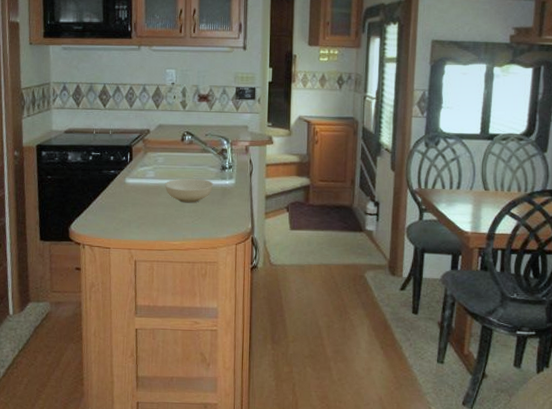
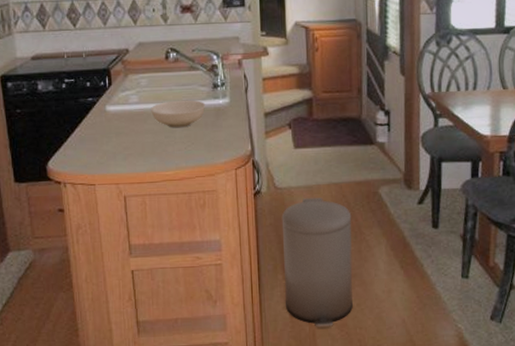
pedal bin: none [272,275,338,399] -> present [281,197,353,328]

